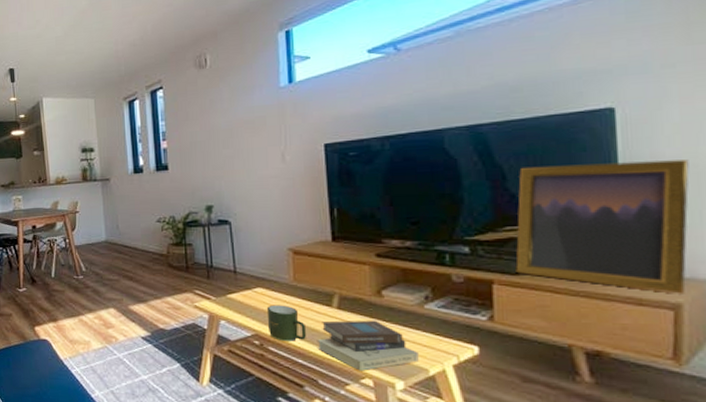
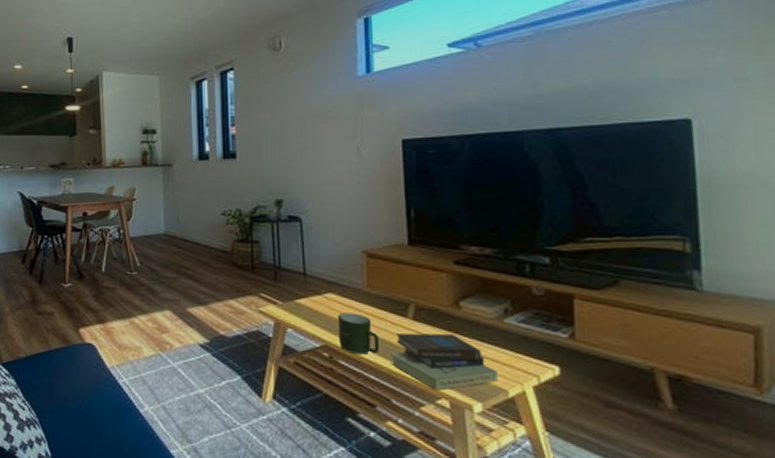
picture frame: present [515,159,689,294] -> none [596,175,765,317]

